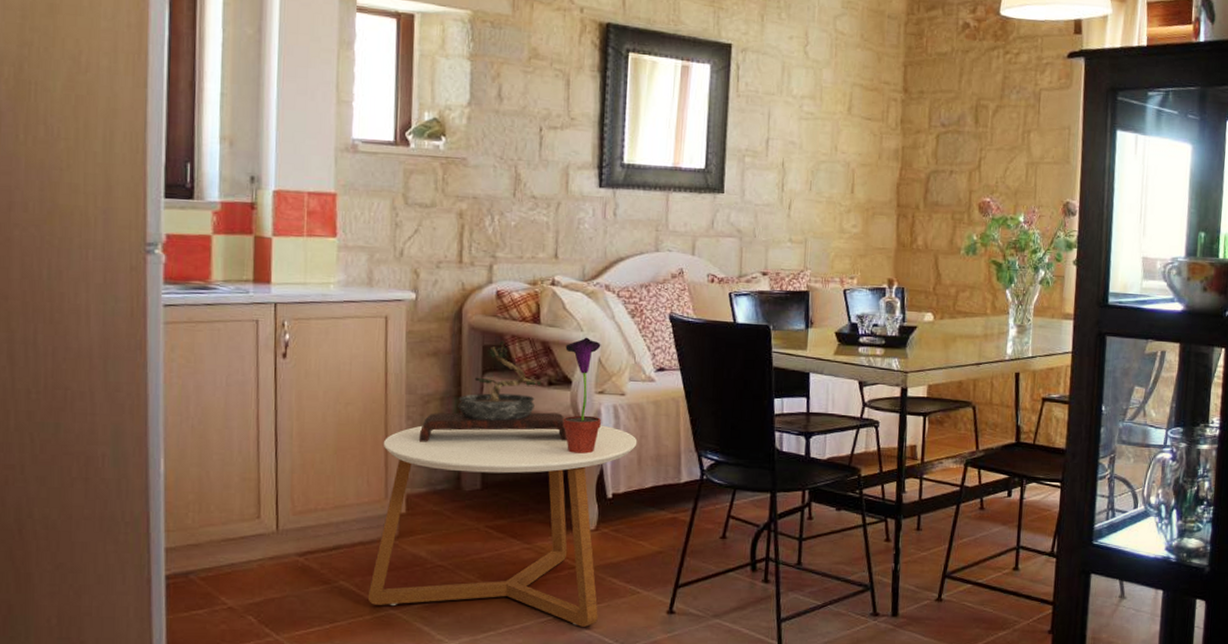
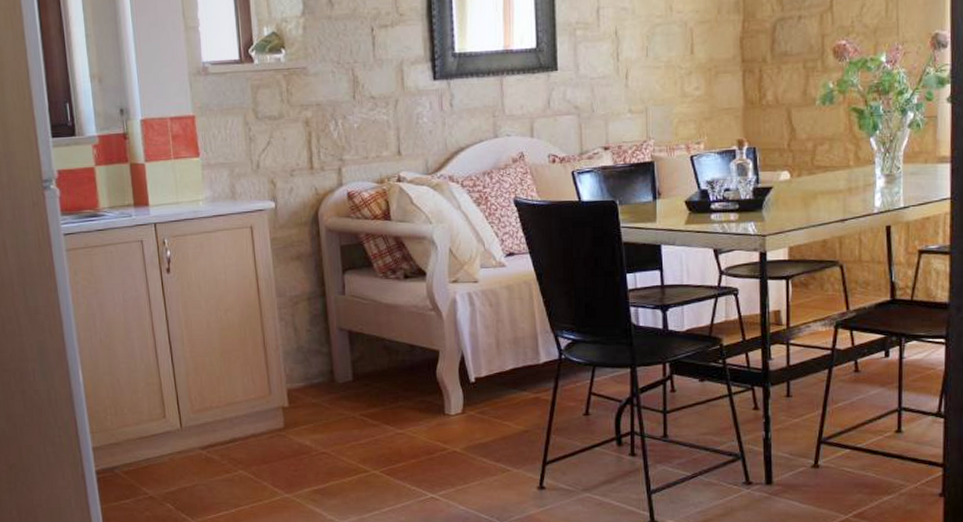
coffee table: present [367,425,638,627] -> none [261,313,494,504]
bonsai tree: present [418,340,567,442] -> none [292,239,427,341]
potted flower: present [562,337,601,454] -> none [417,229,458,342]

